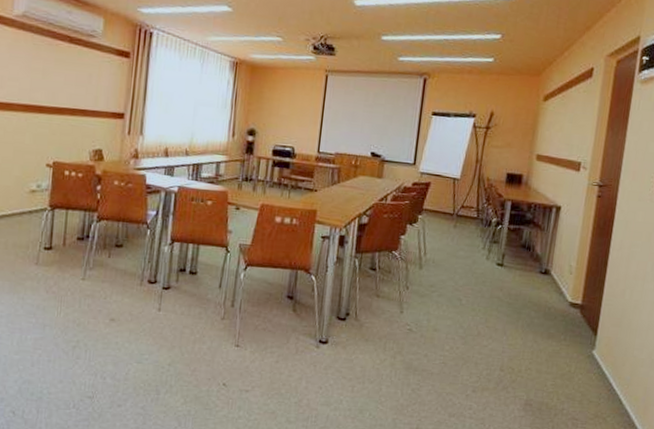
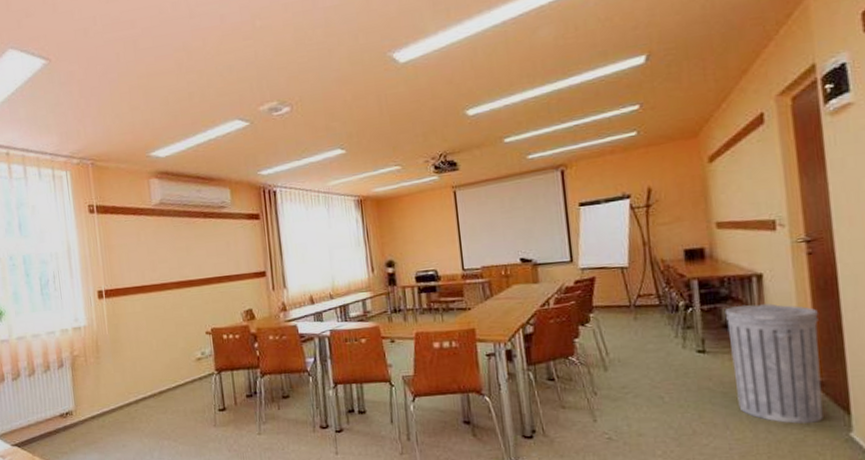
trash can: none [517,230,594,339] -> present [724,303,823,424]

